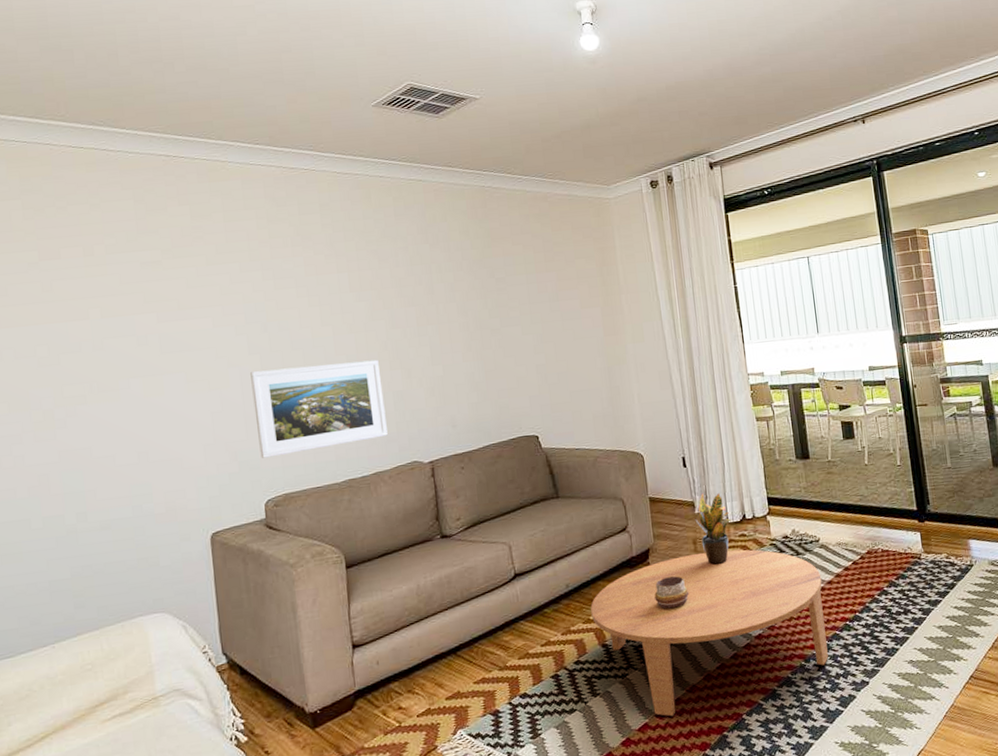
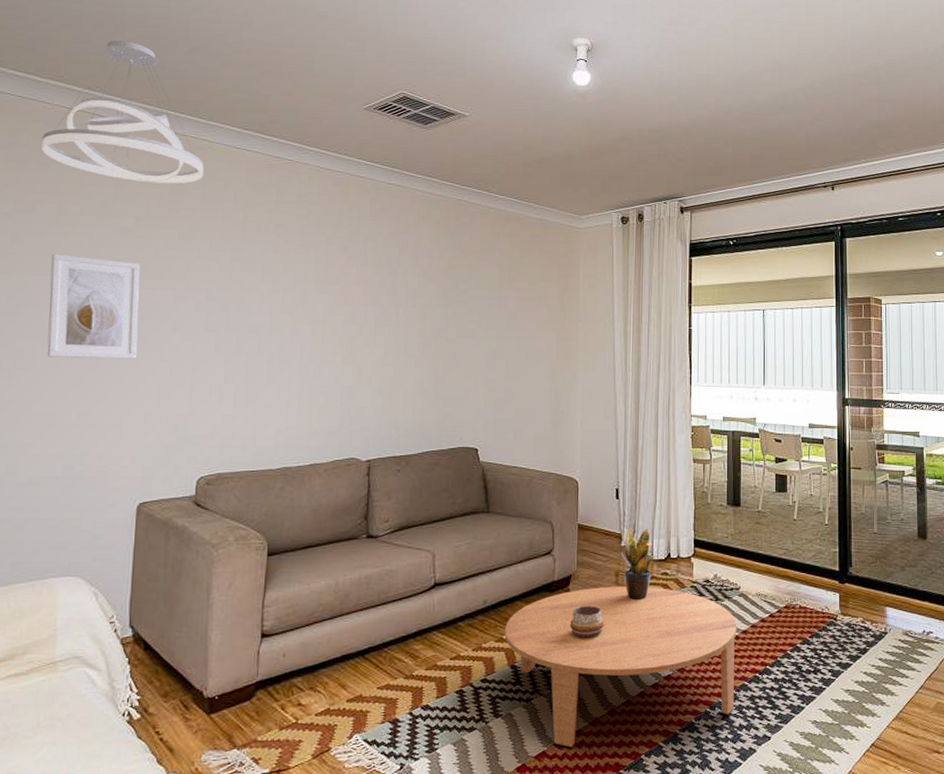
pendant light: none [54,69,222,213] -> present [41,40,204,184]
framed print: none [85,295,186,401] -> present [47,253,140,360]
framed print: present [250,359,388,458] -> none [200,349,332,435]

